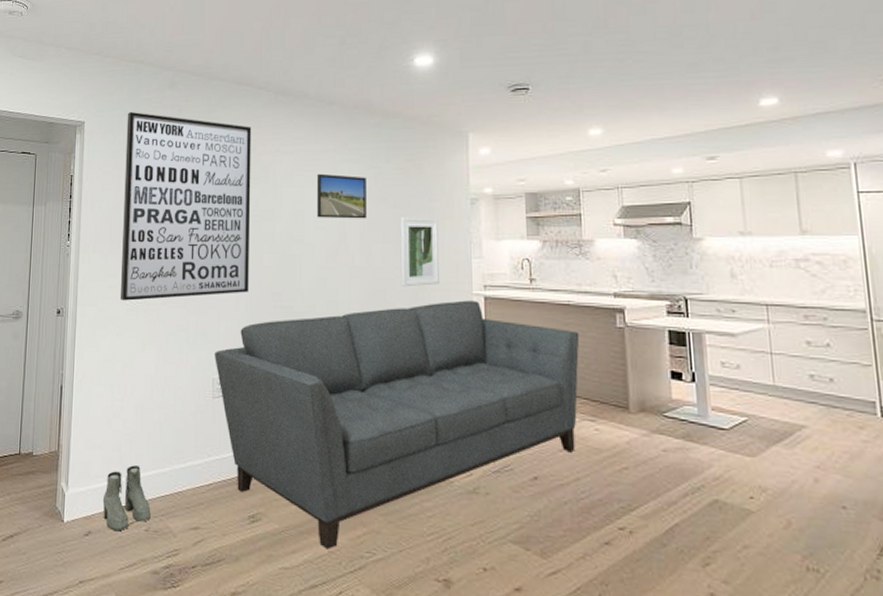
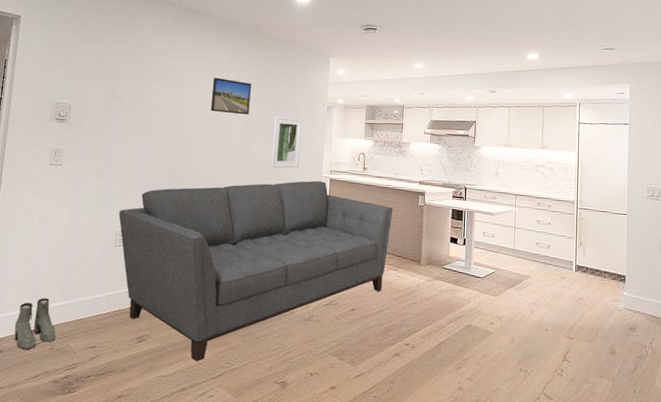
wall art: present [119,112,252,301] -> none [41,12,164,167]

